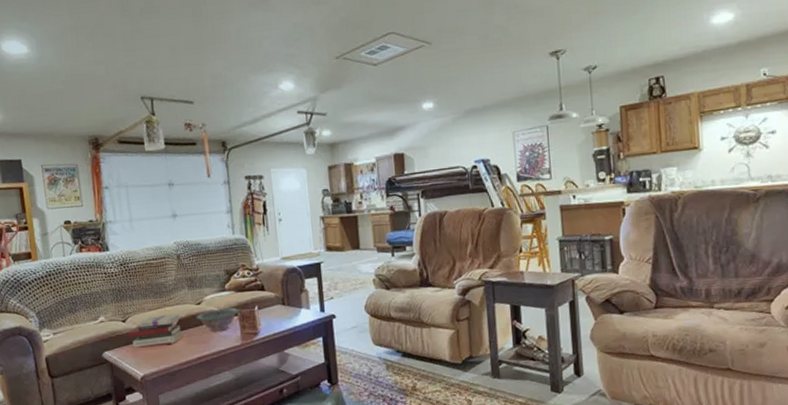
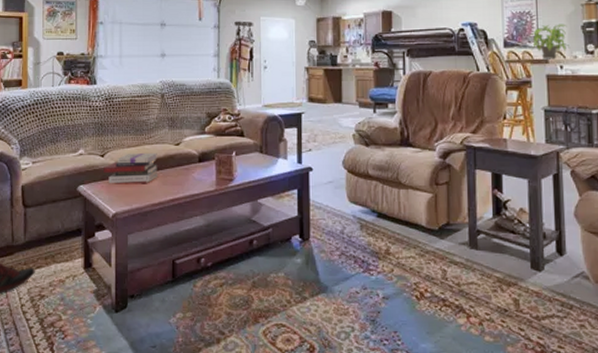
decorative bowl: present [196,307,239,332] -> none [173,151,217,174]
plant: none [542,153,583,191] -> present [529,24,571,60]

